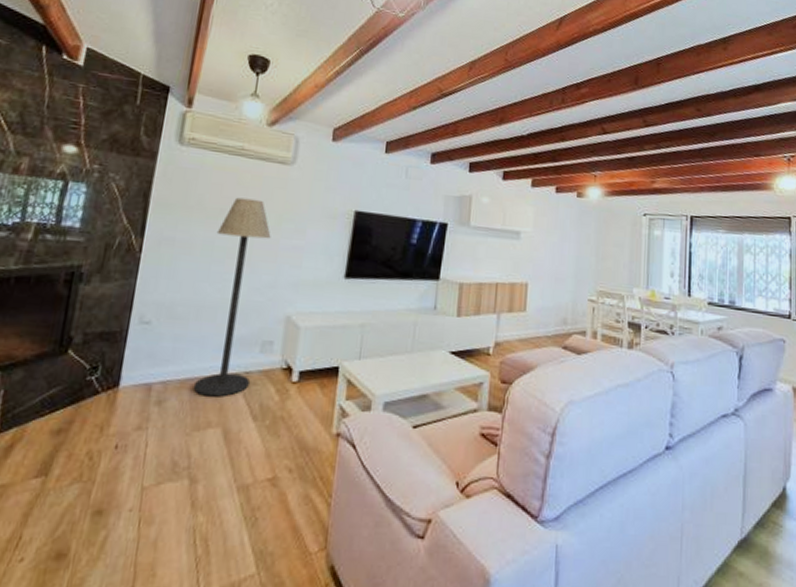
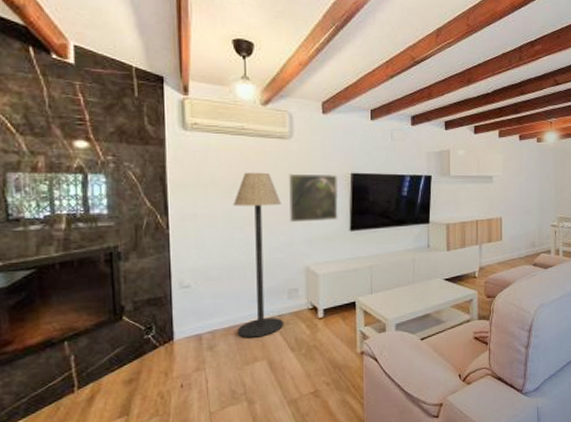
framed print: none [277,204,340,264] -> present [289,173,339,223]

